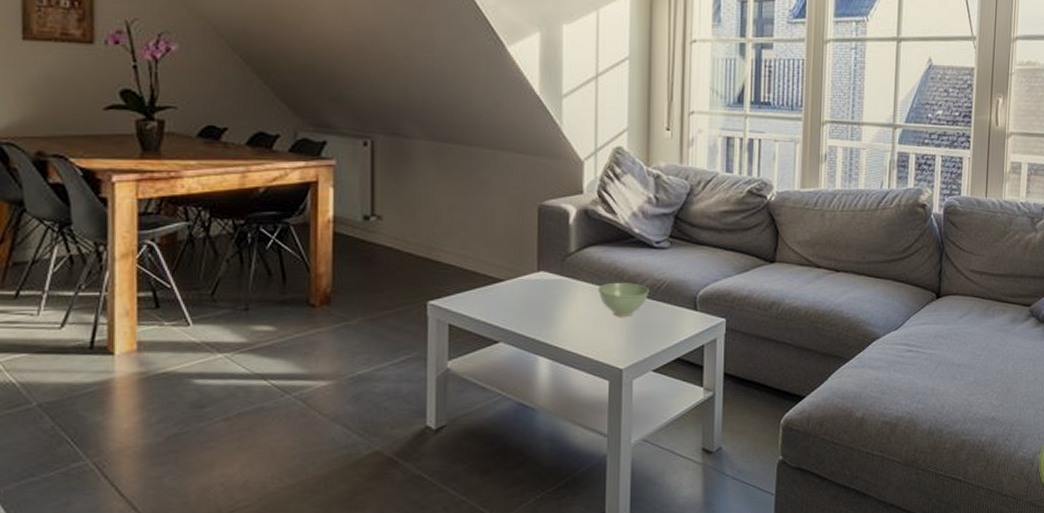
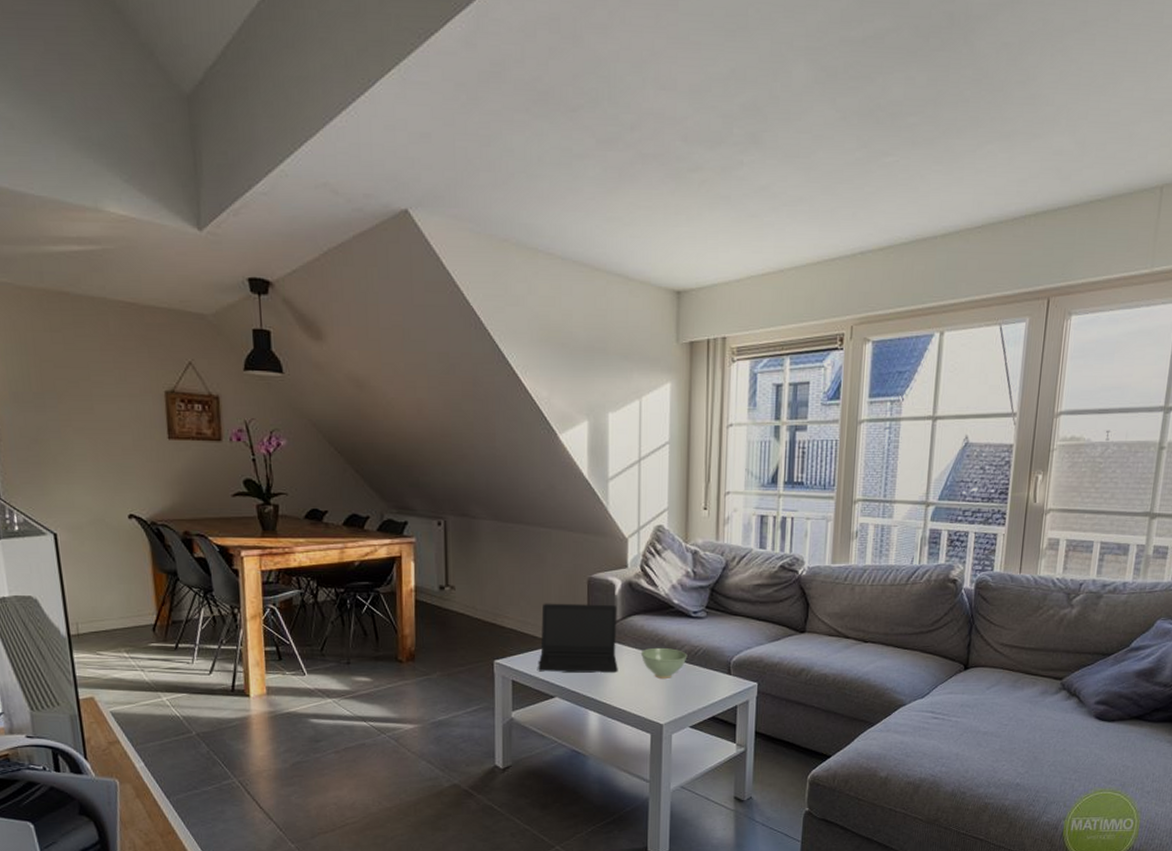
laptop: none [479,234,572,313] -> present [538,603,618,673]

